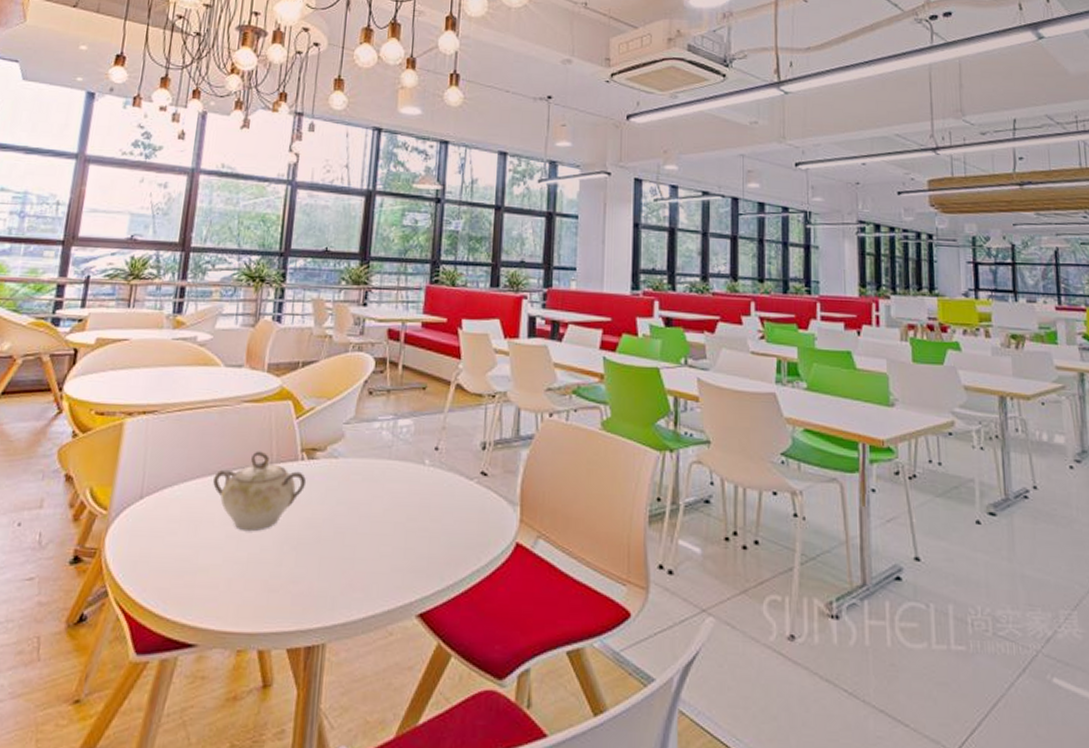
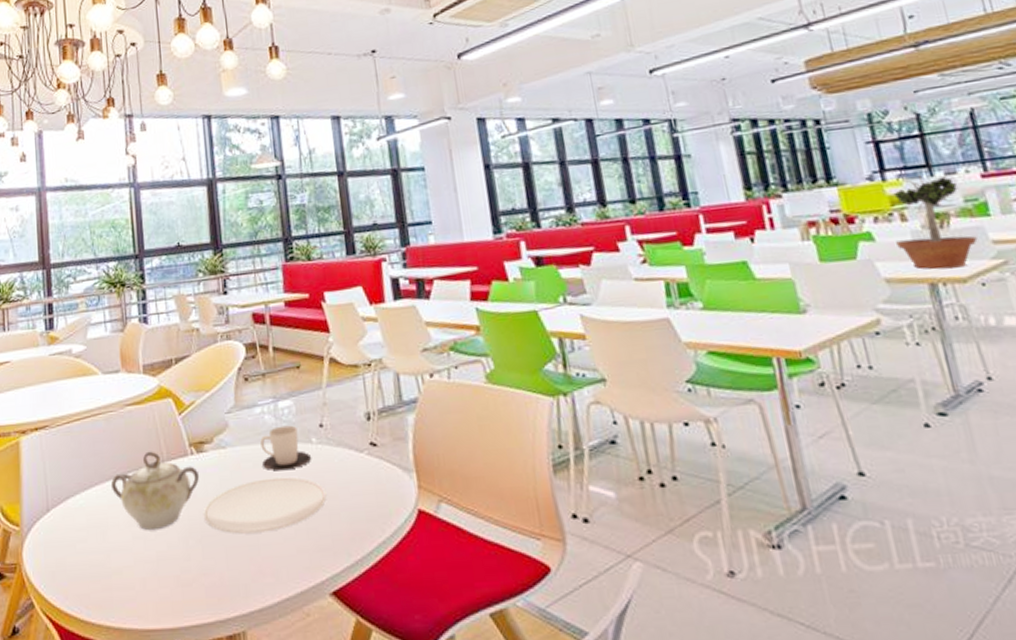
plate: none [303,493,430,547] -> present [203,476,327,534]
cup: none [372,443,421,488] -> present [260,425,311,471]
potted tree: none [978,297,1044,386] -> present [893,173,977,270]

